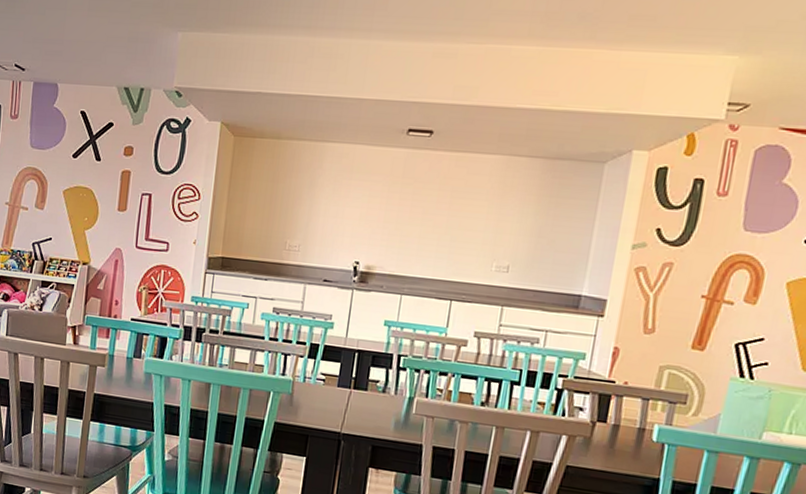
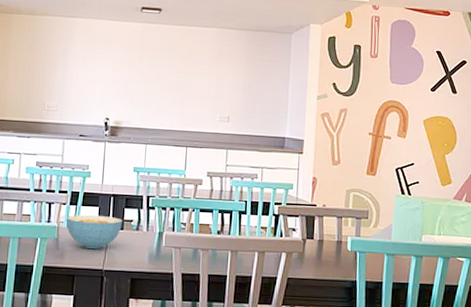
cereal bowl: none [302,369,367,410] -> present [66,214,123,249]

